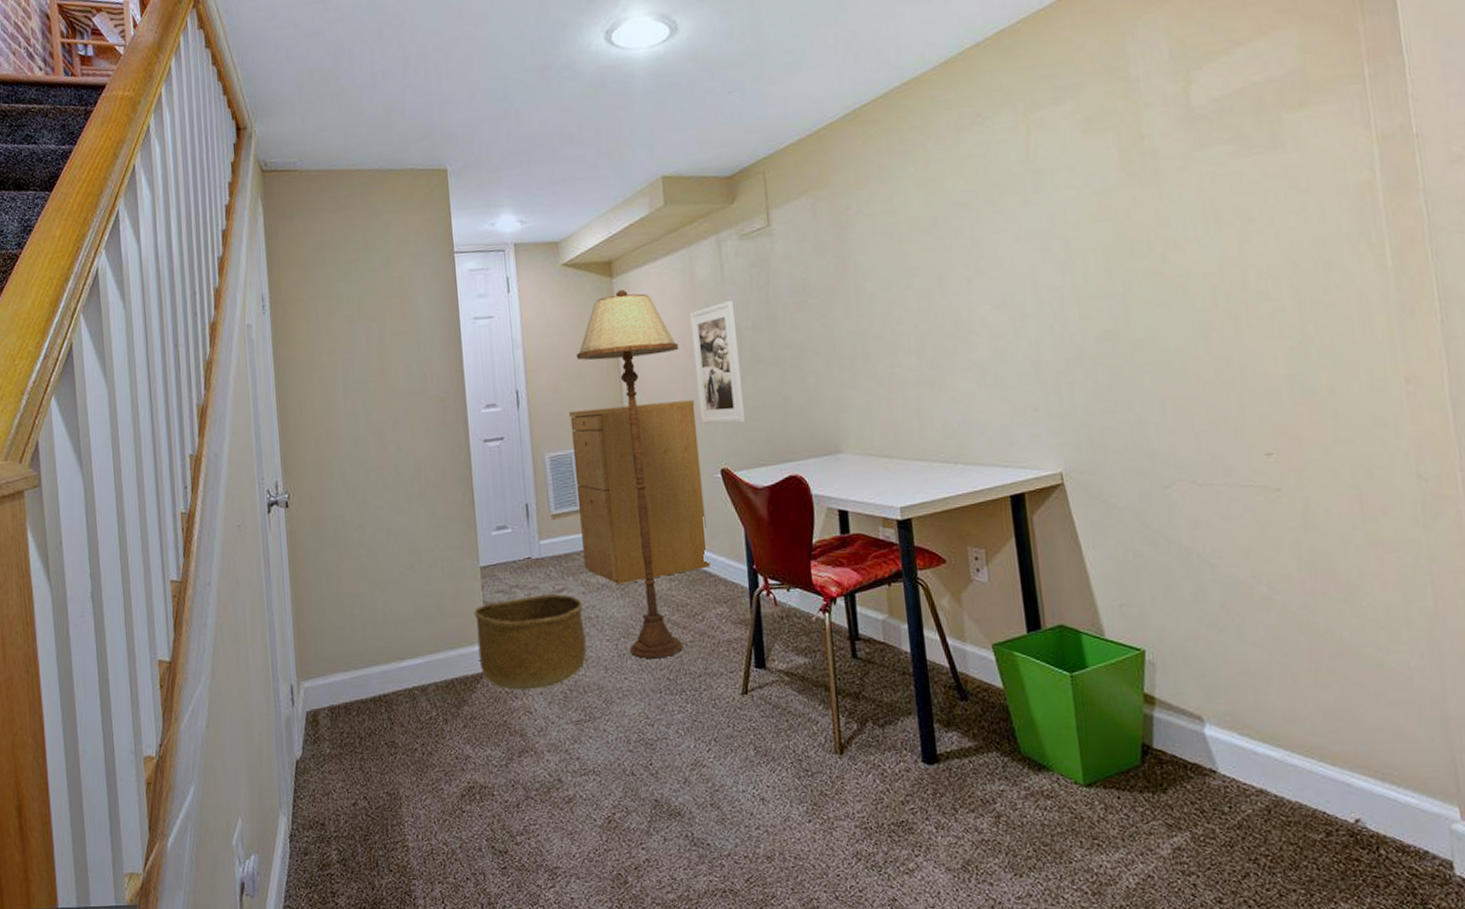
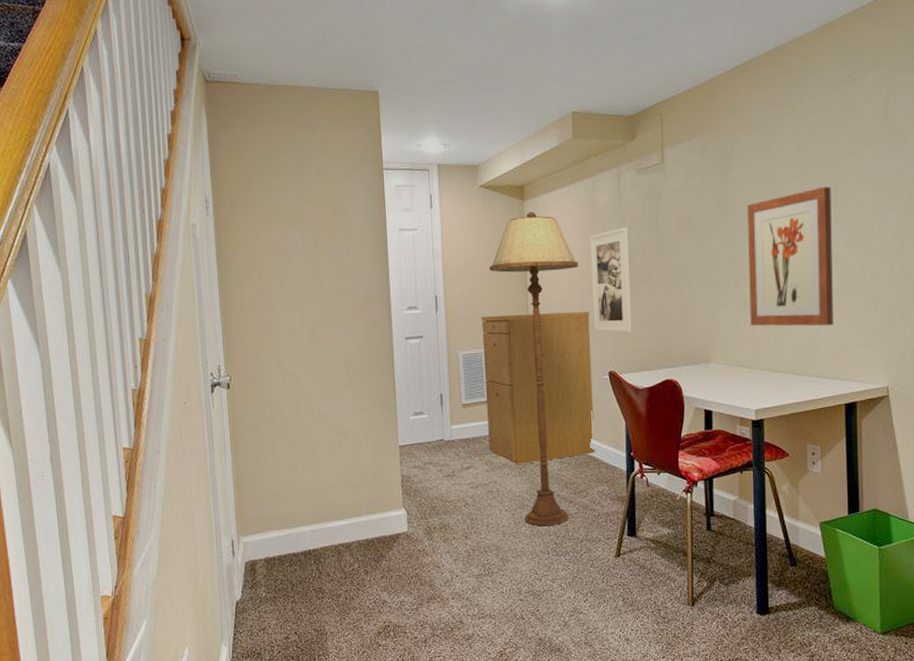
basket: present [474,594,587,691] -> none [392,471,488,549]
wall art: none [871,240,987,408] -> present [747,186,833,326]

